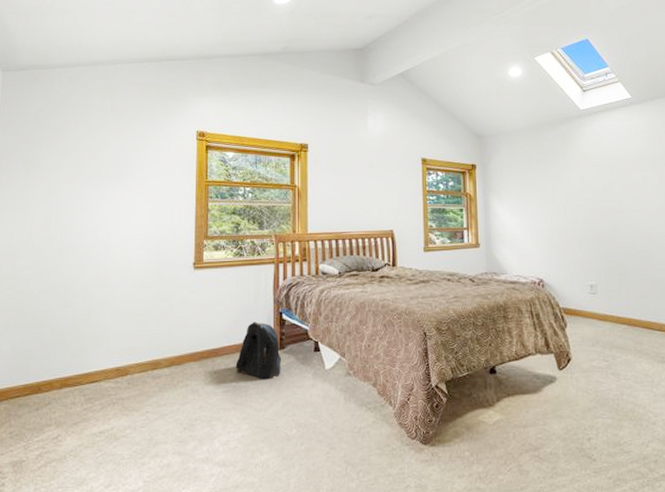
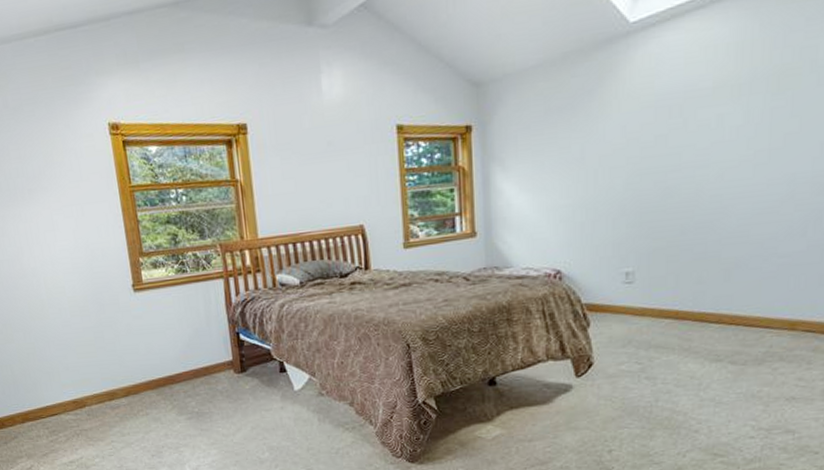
backpack: present [236,322,282,379] -> none [195,344,246,404]

